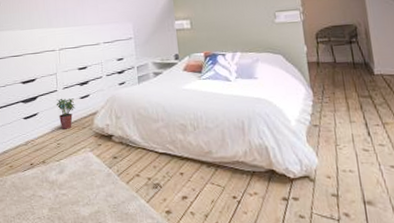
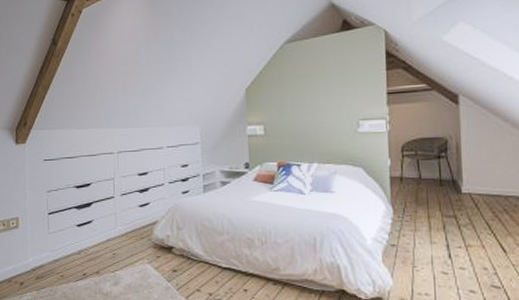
potted plant: present [56,98,75,129] -> none [112,205,134,239]

